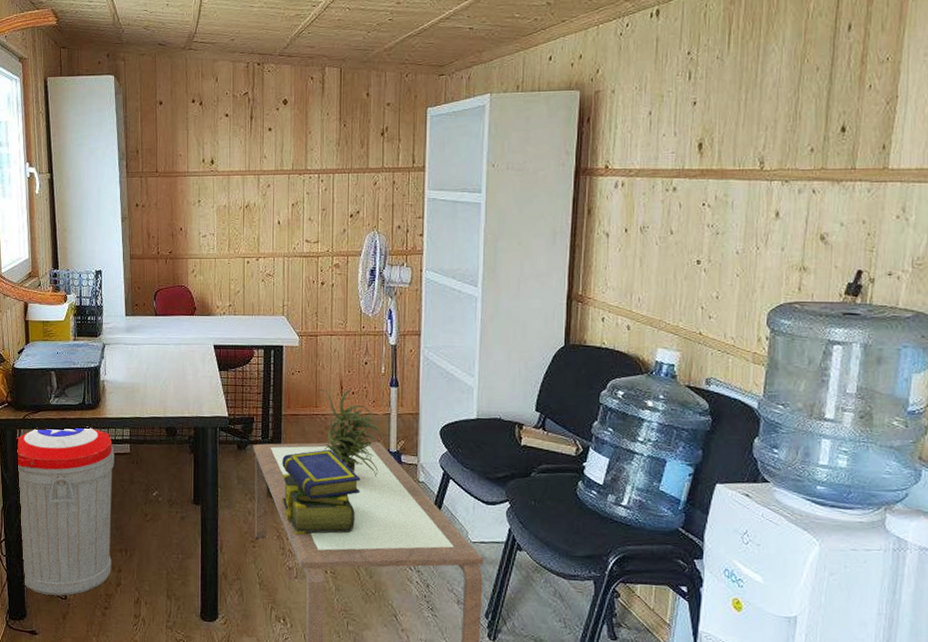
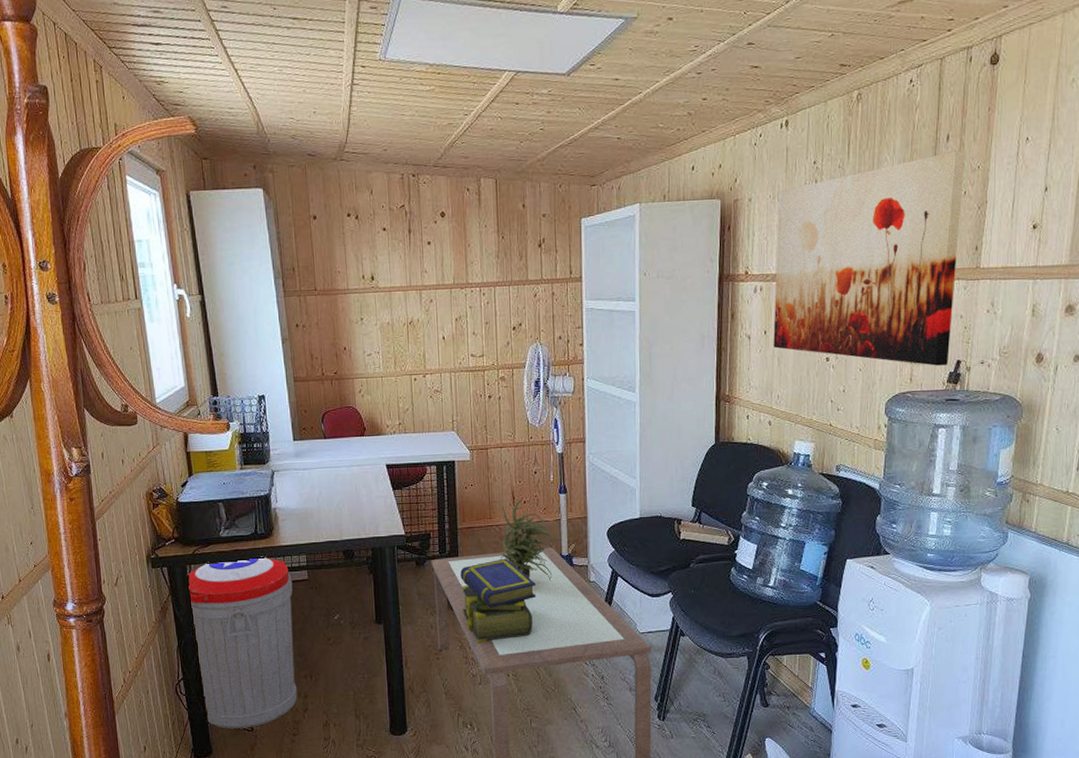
wall art: none [635,40,871,275] -> present [773,150,965,366]

